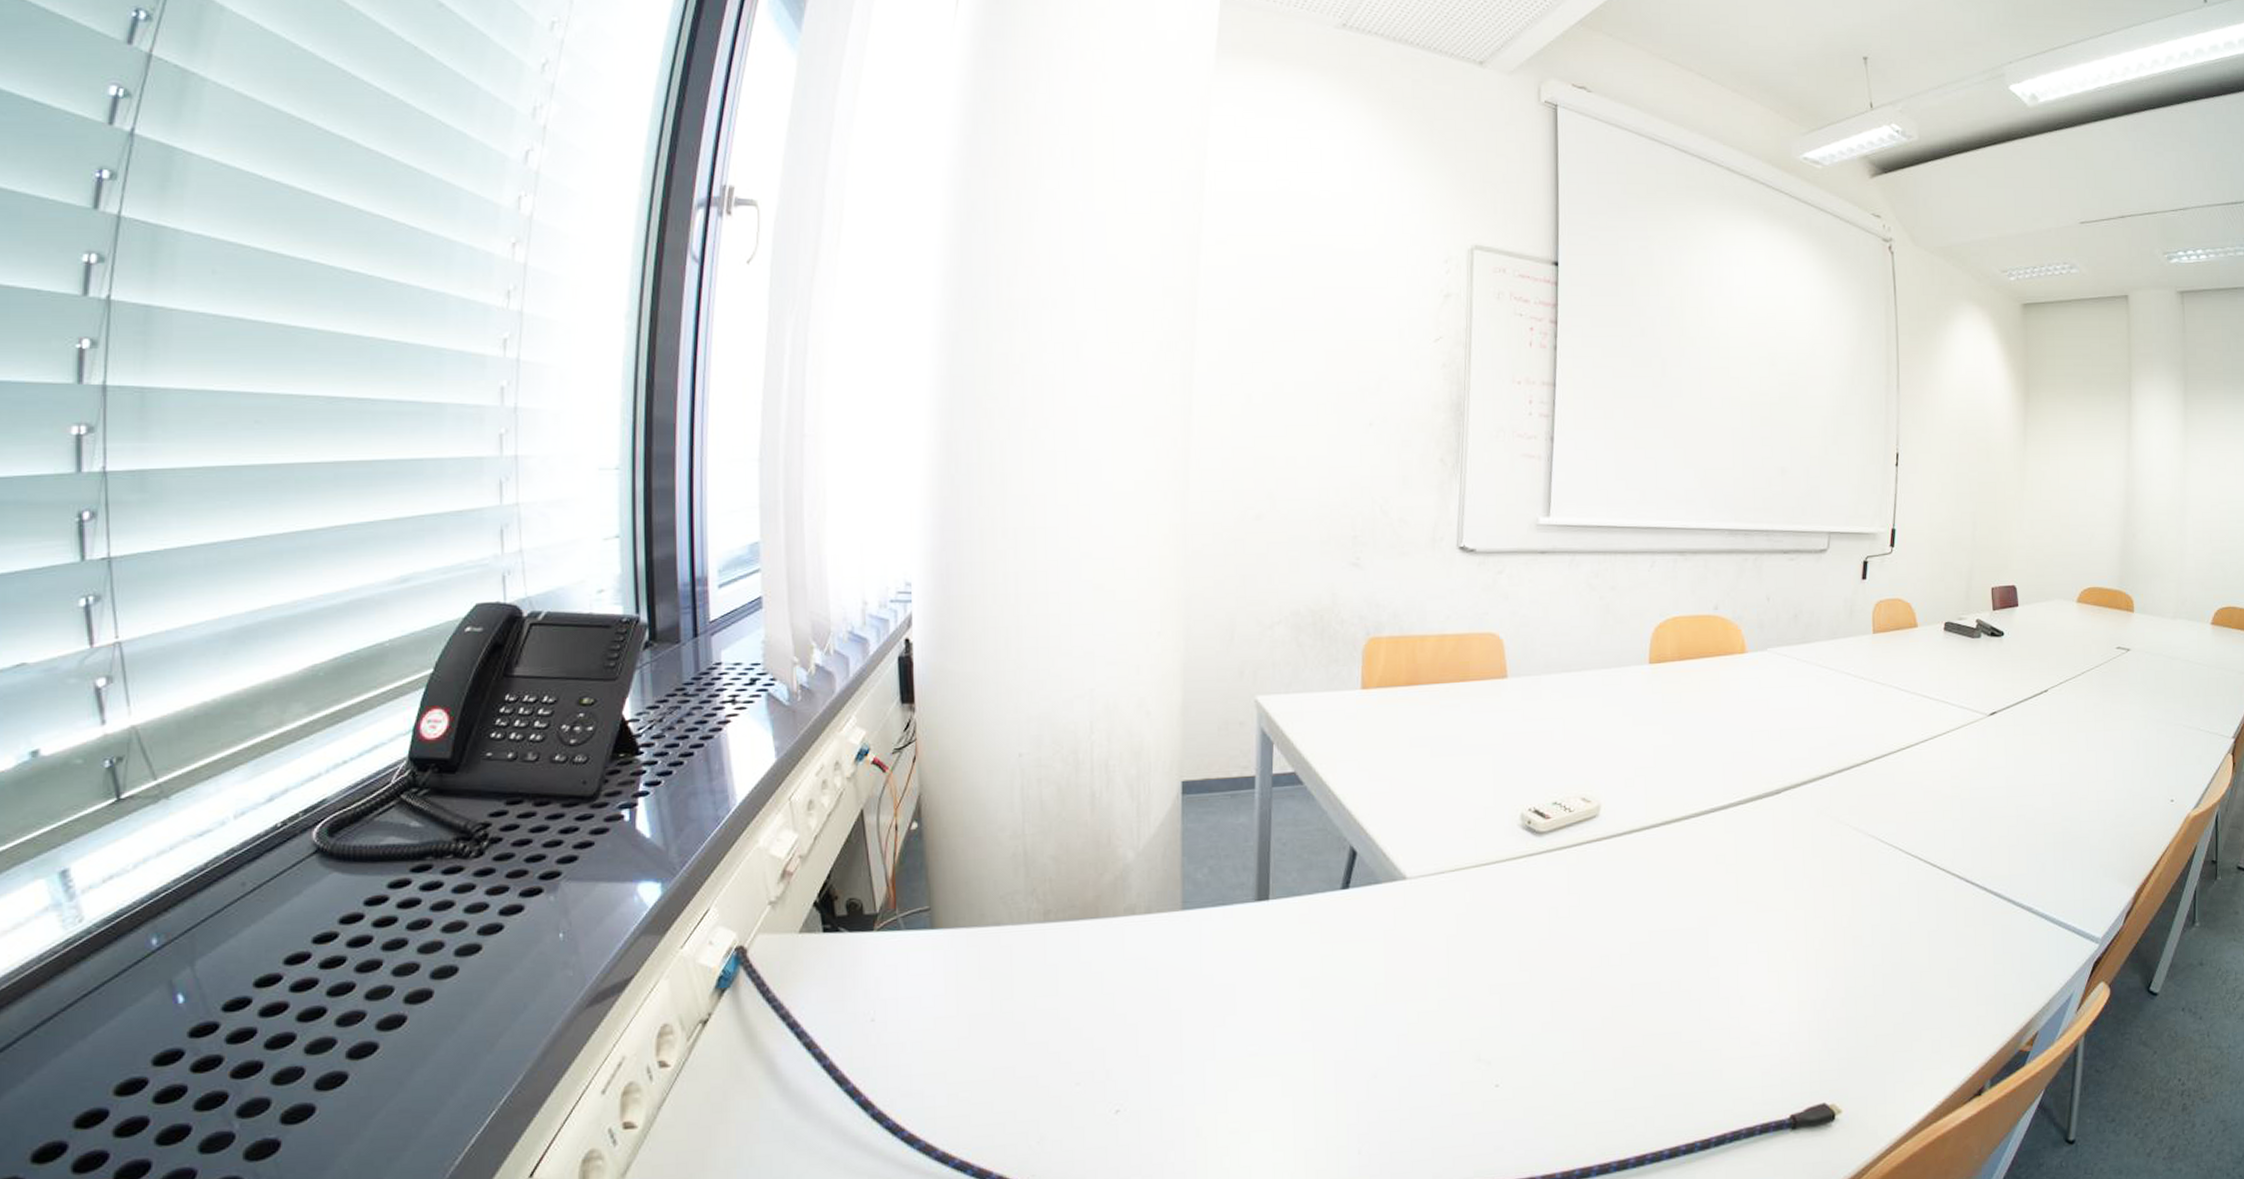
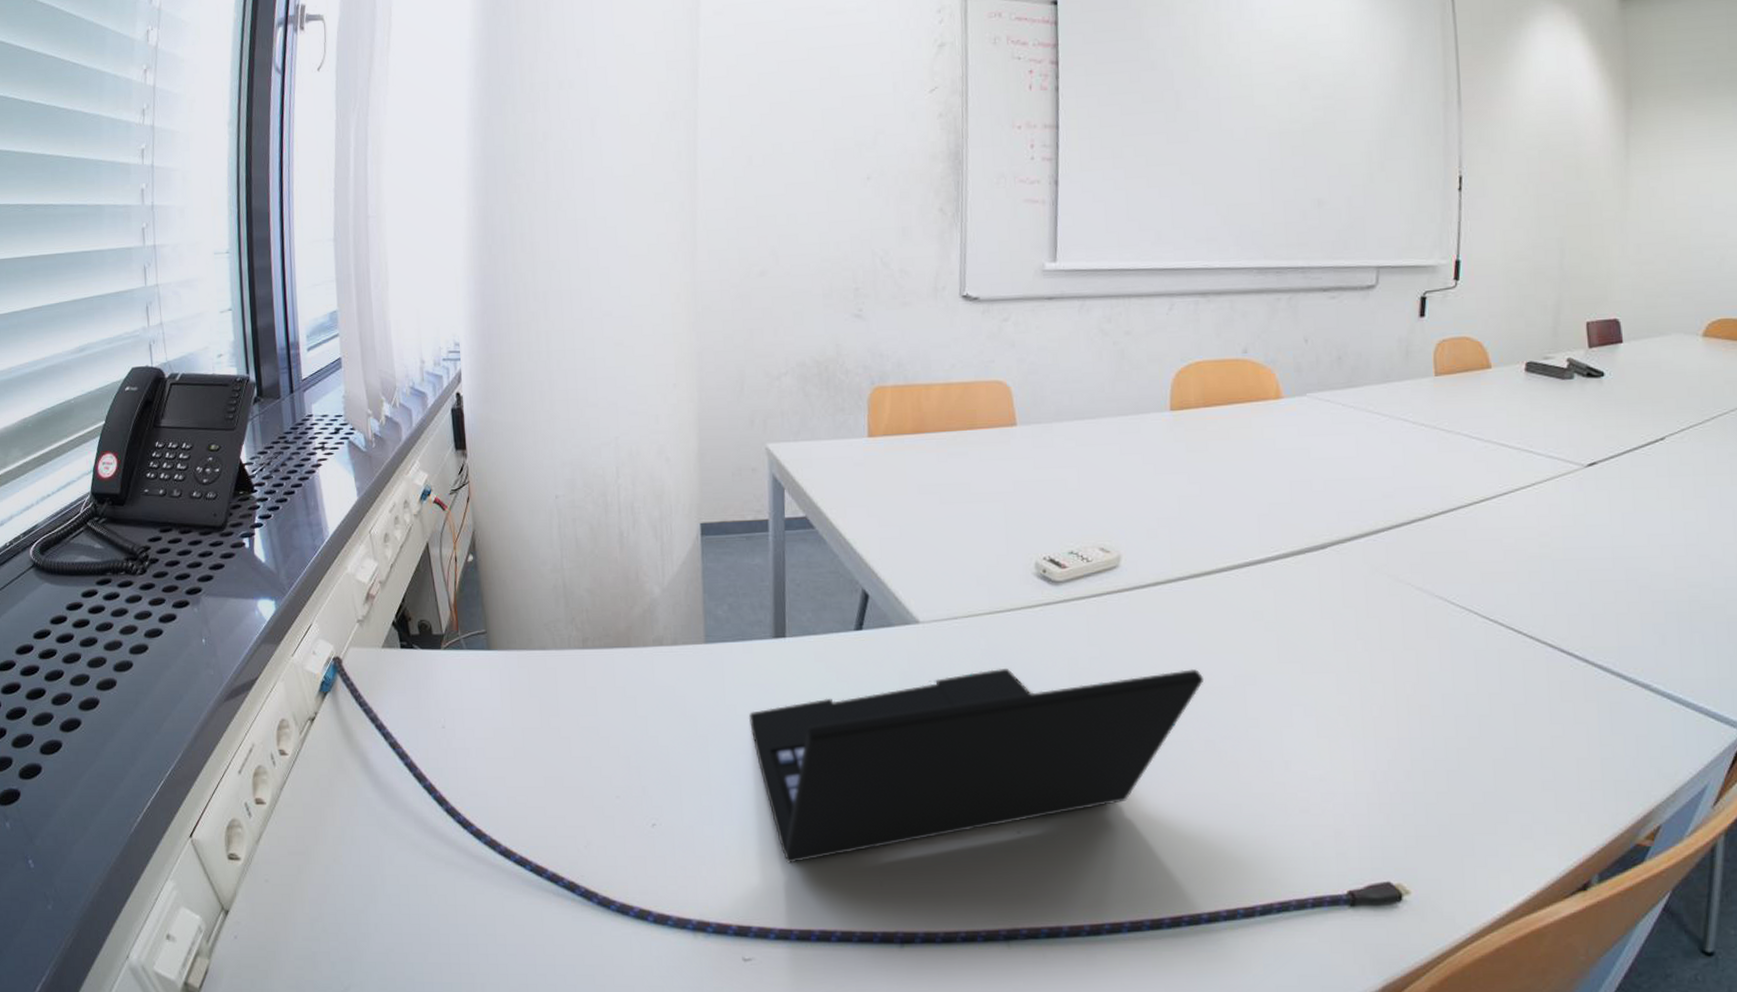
laptop: none [1226,913,1672,1140] -> present [748,669,1205,864]

